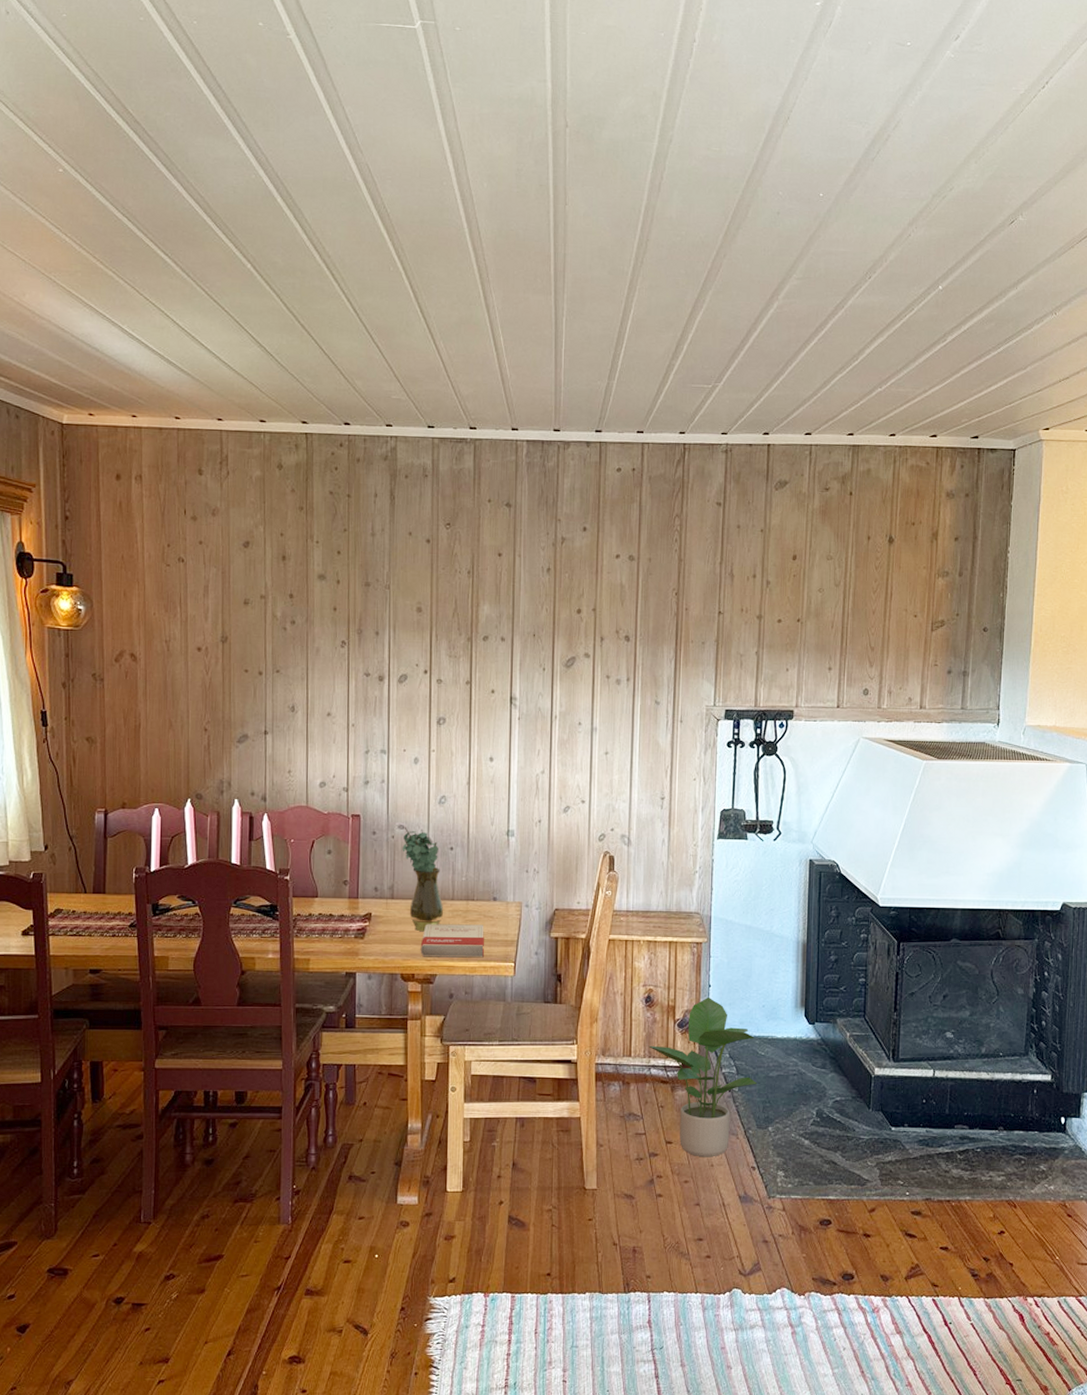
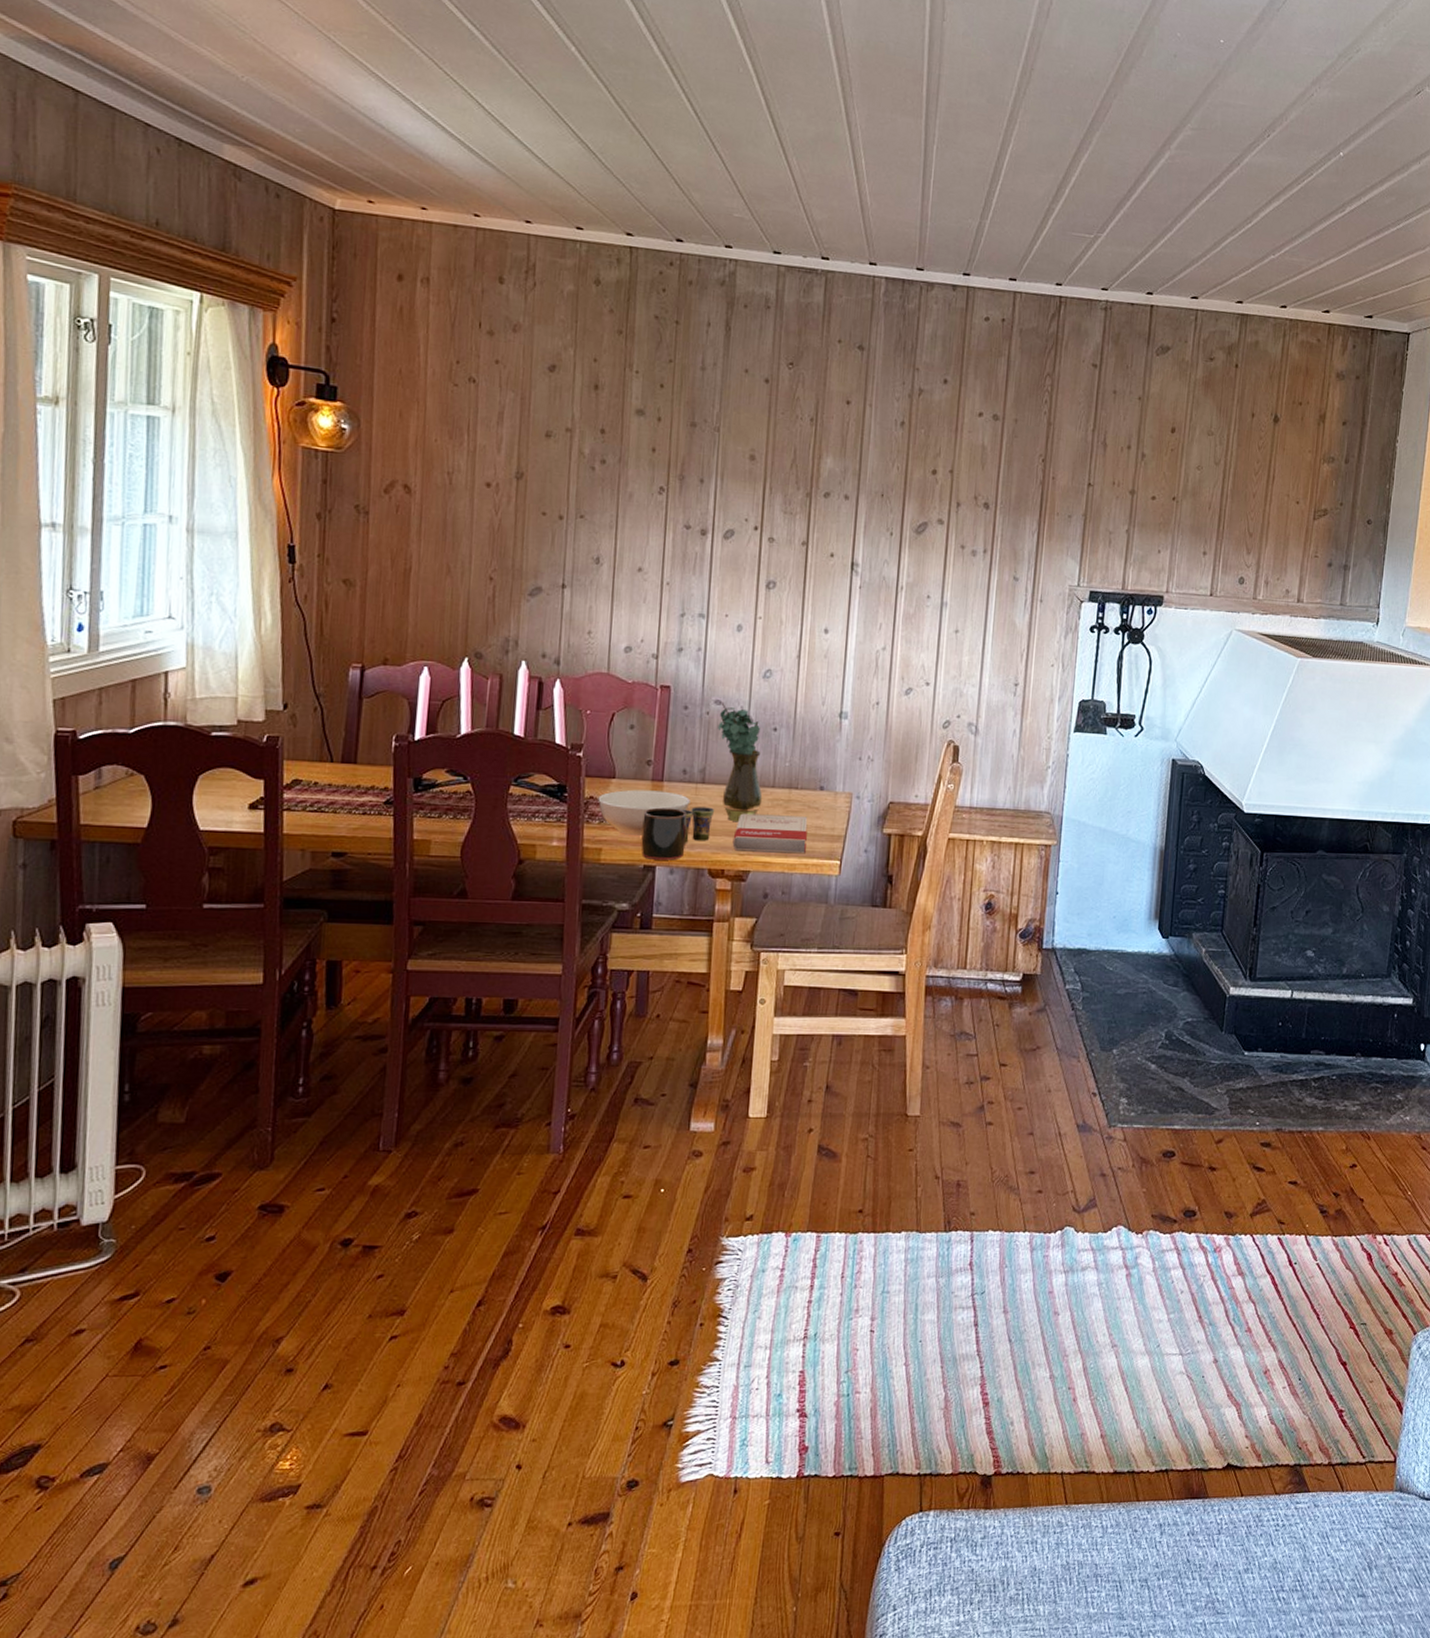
bowl: none [304,906,382,948] -> present [598,789,691,837]
mug: none [342,921,381,967] -> present [641,807,688,860]
cup: none [374,919,404,952] -> present [680,807,715,843]
potted plant: present [648,997,757,1157] -> none [986,905,1103,1082]

